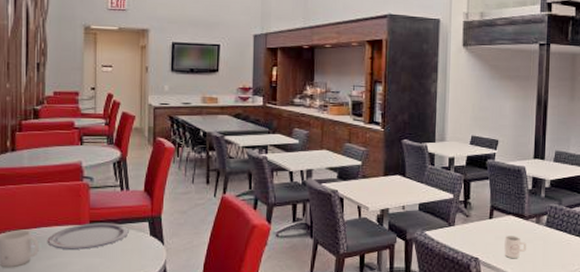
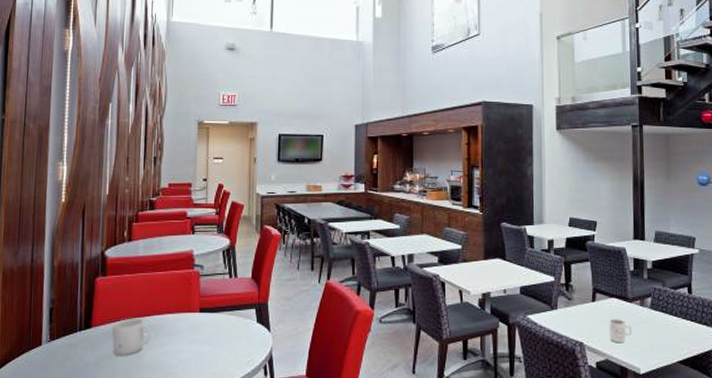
plate: present [47,223,129,250] -> none [159,310,237,337]

